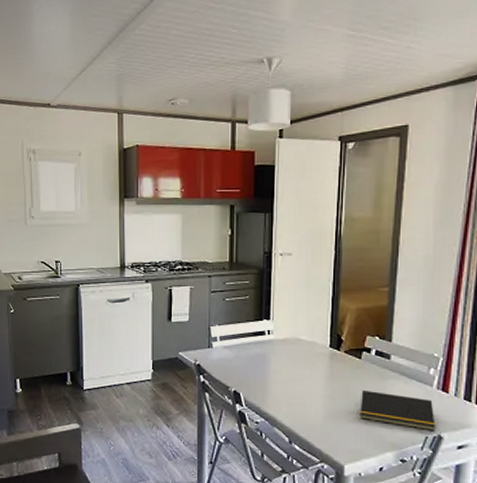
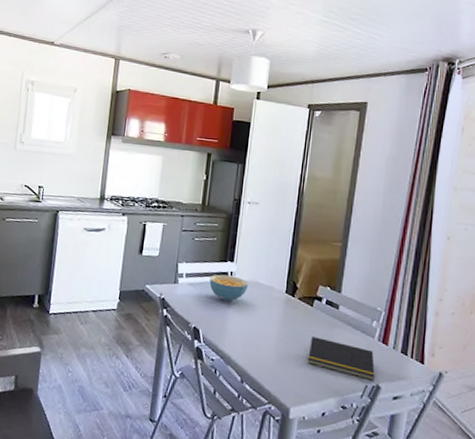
cereal bowl: none [246,334,287,361] -> present [209,274,248,302]

